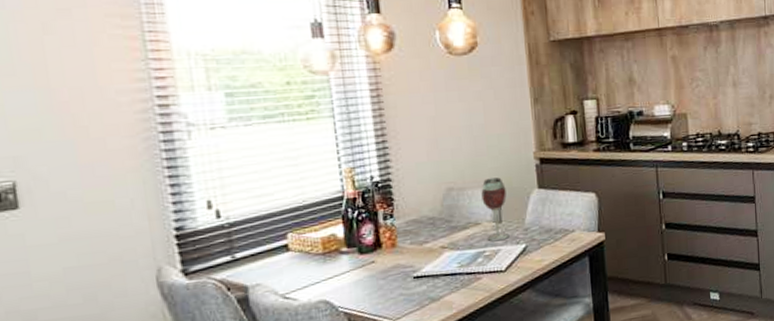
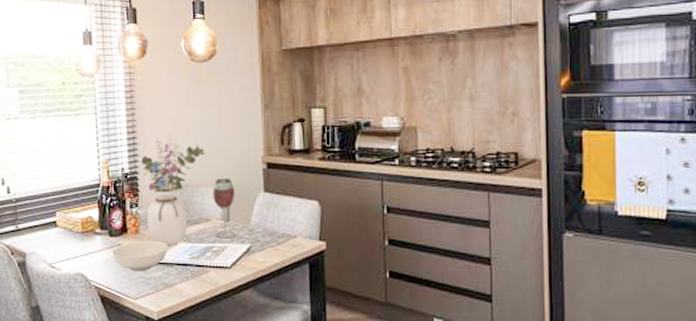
bowl: none [364,252,433,290] -> present [112,240,169,272]
bouquet: none [395,134,471,256] -> present [141,134,205,245]

